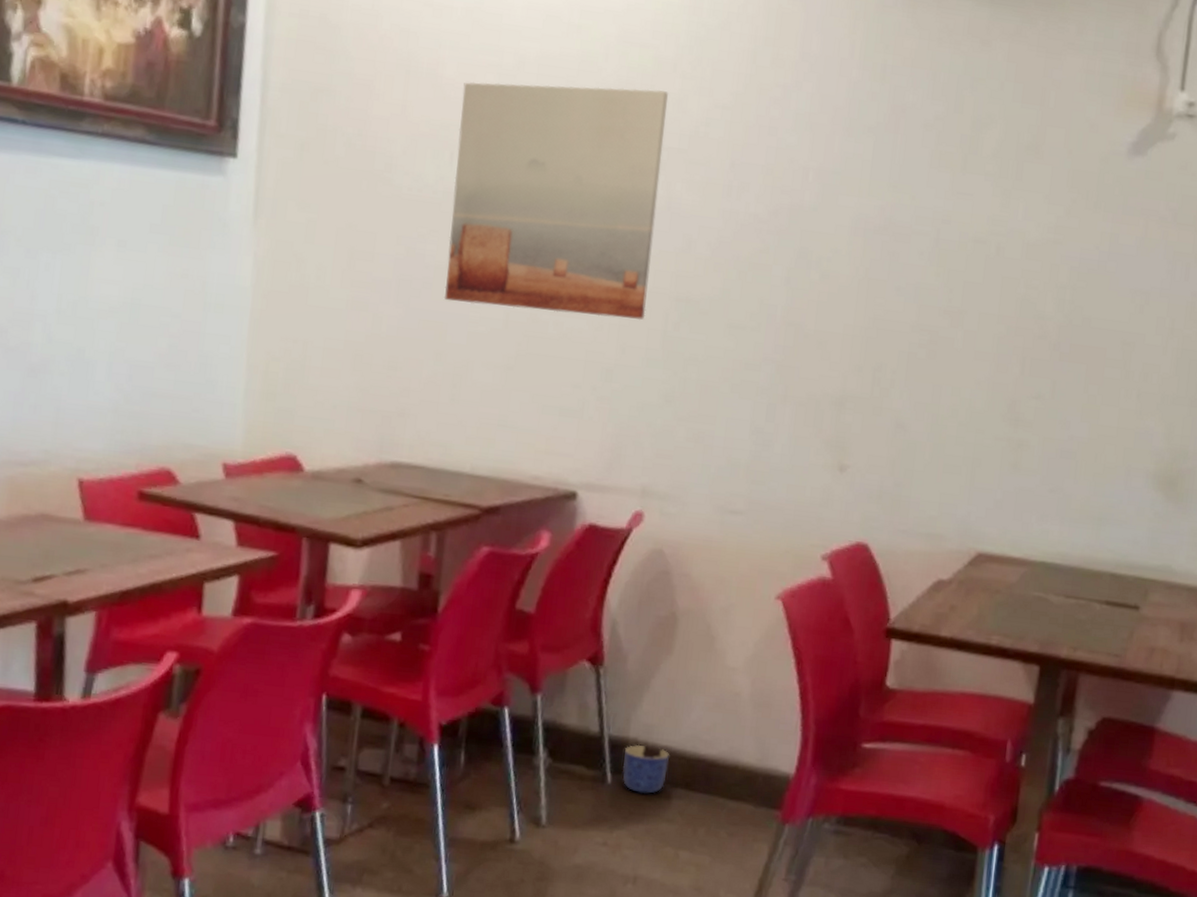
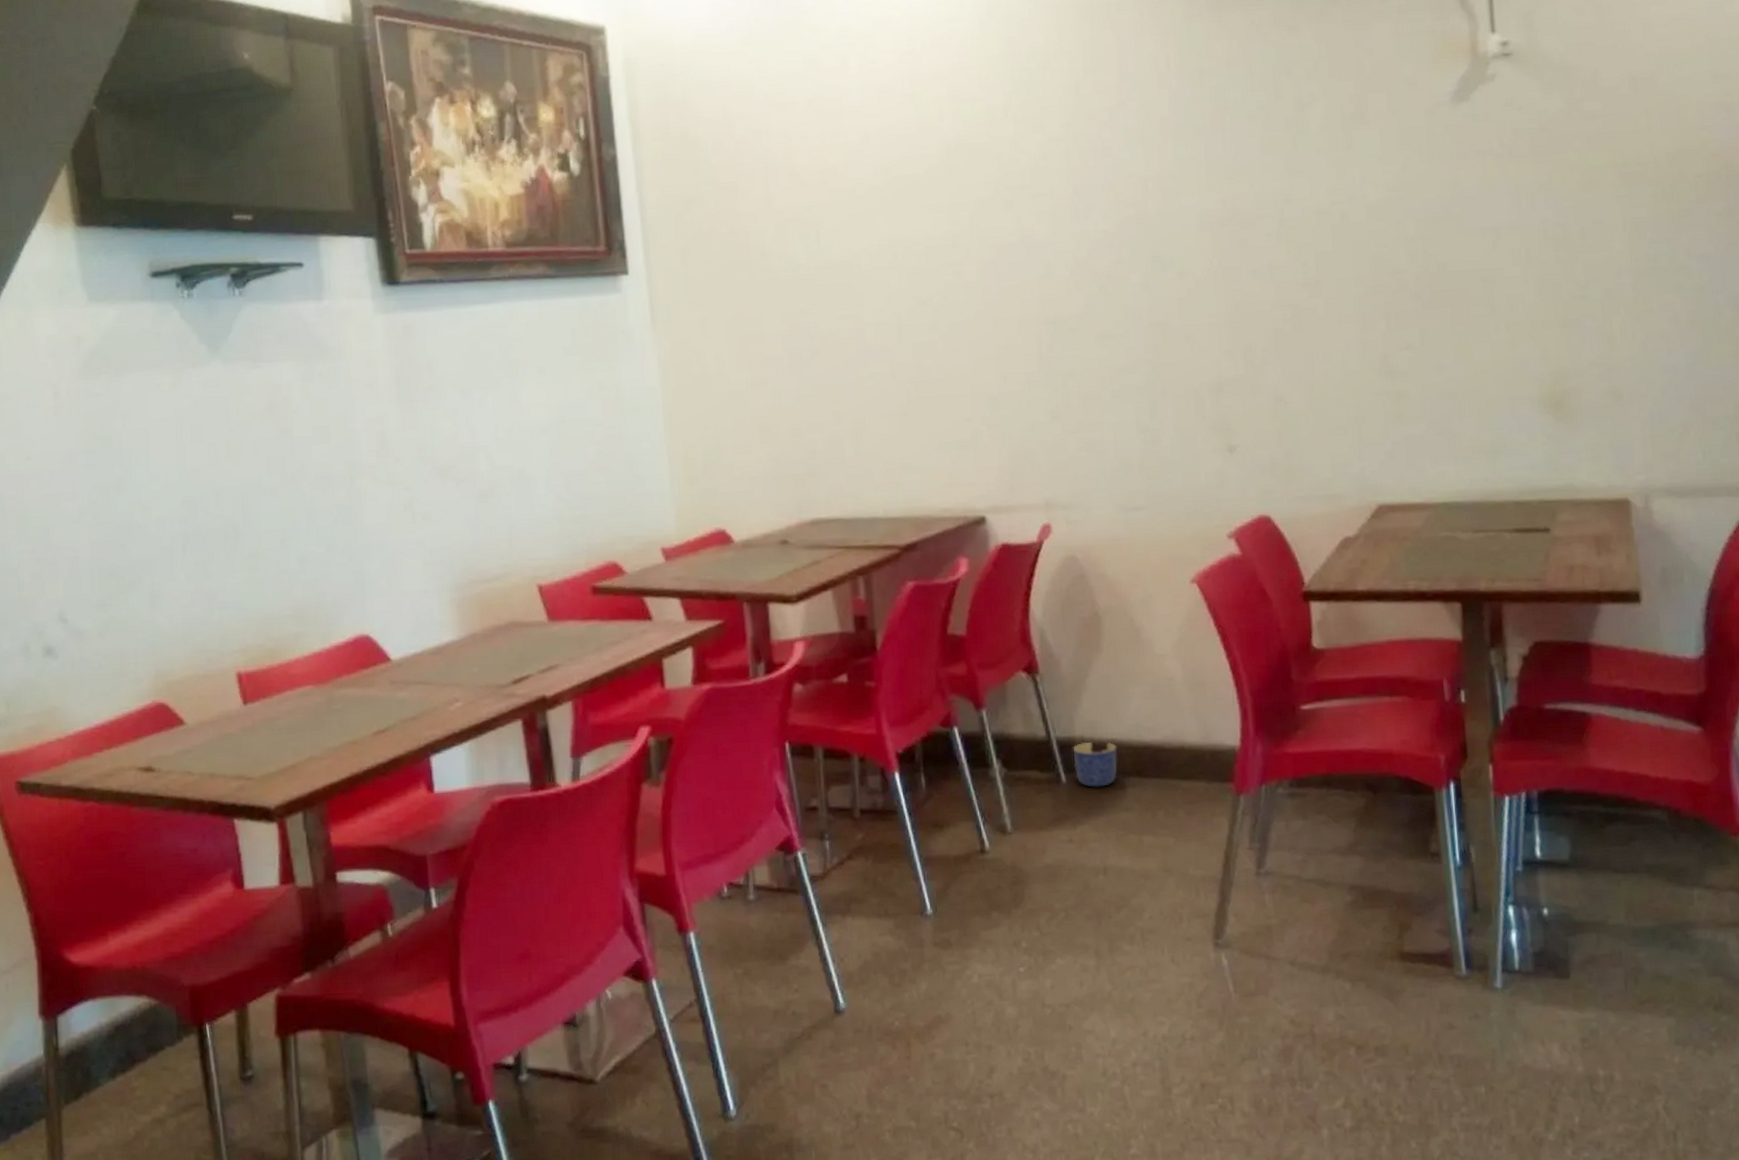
wall art: present [443,81,669,321] -> none [817,136,1020,365]

